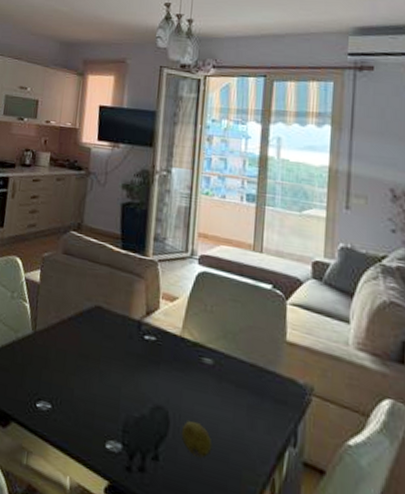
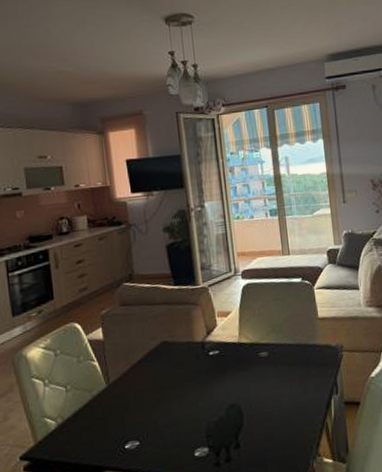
fruit: present [181,421,213,458] -> none [253,405,279,431]

